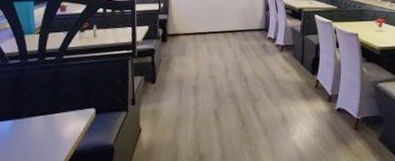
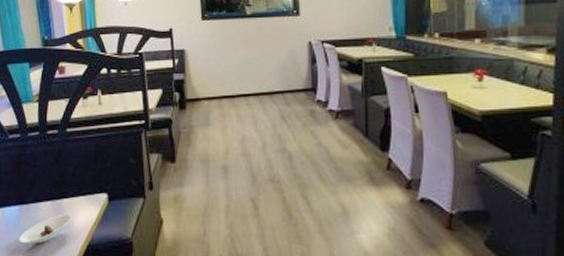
saucer: none [10,126,62,153] -> present [19,214,72,244]

